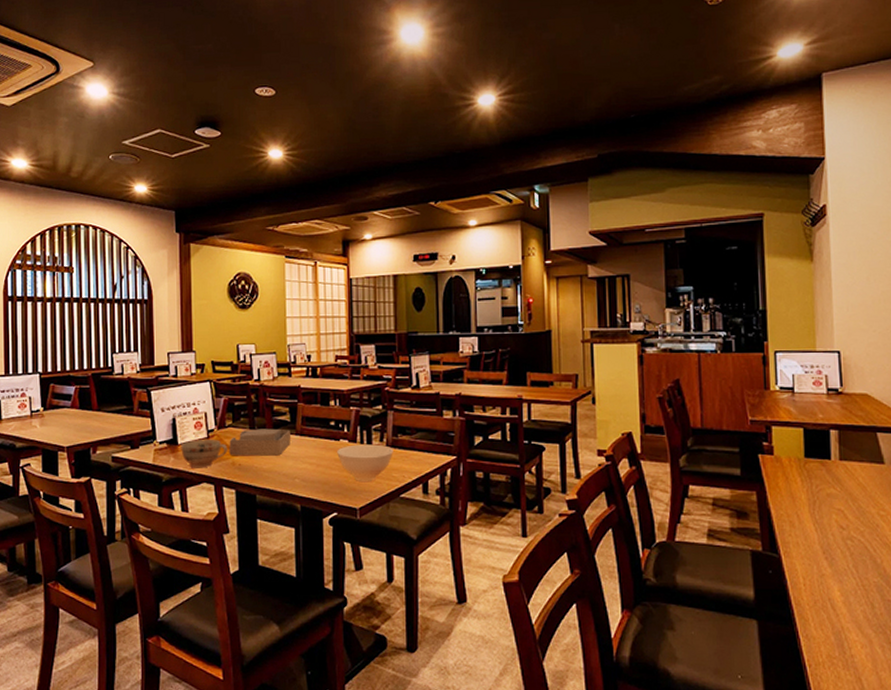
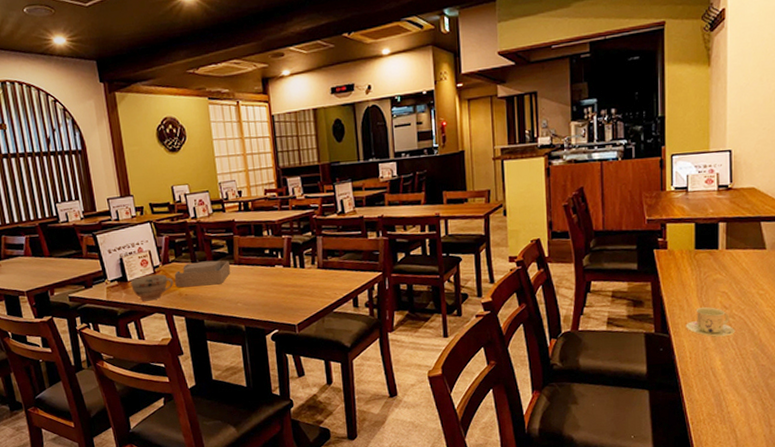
bowl: present [337,444,393,483] -> none [273,267,325,302]
cup and saucer: none [797,526,855,562] -> present [686,307,736,337]

